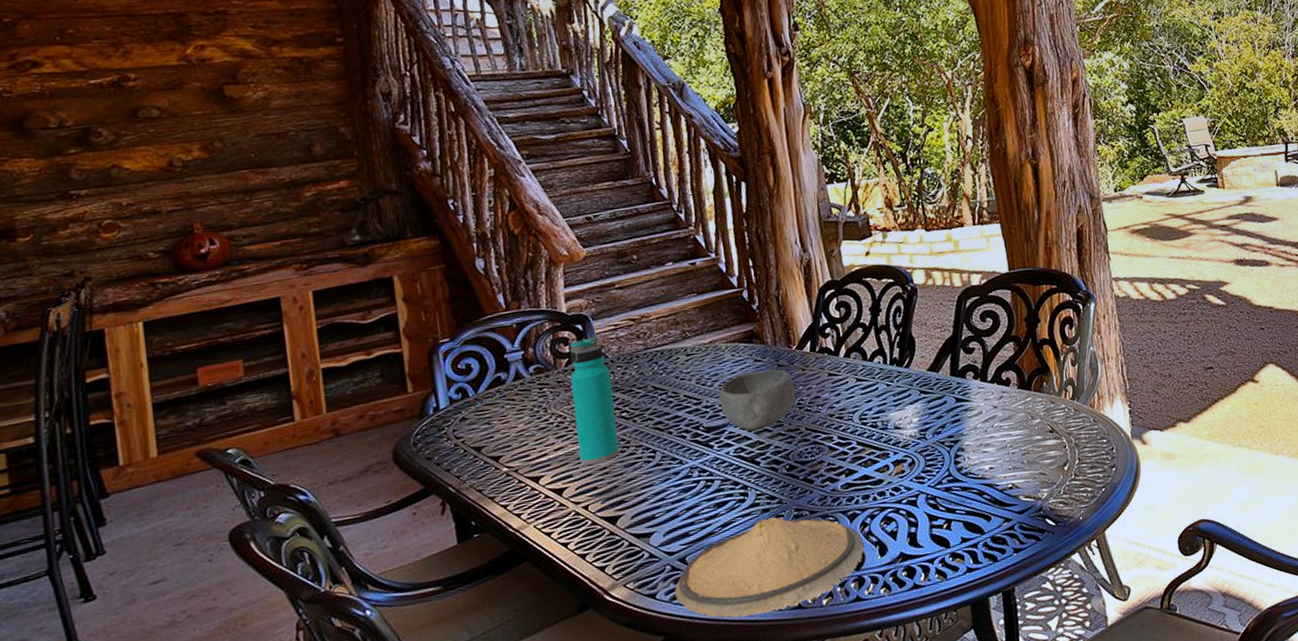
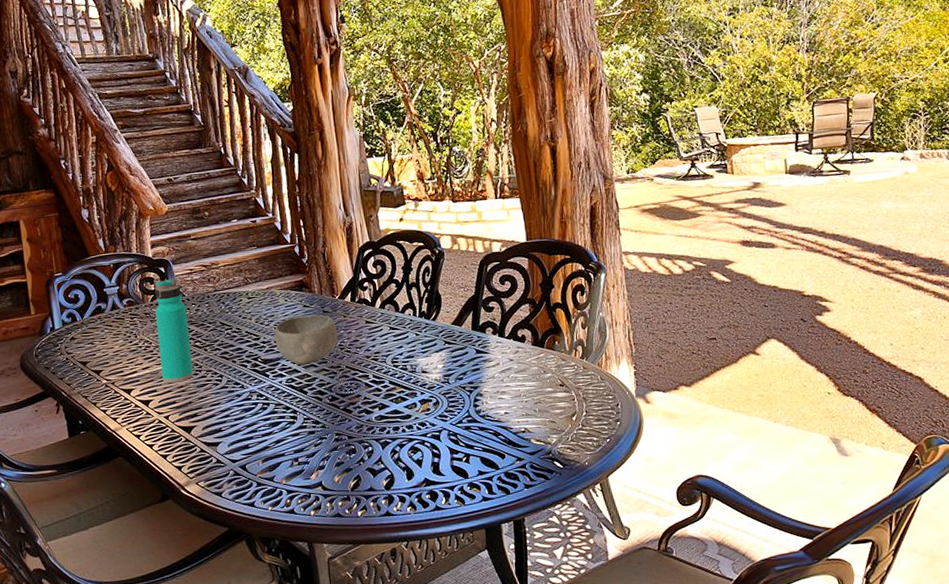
plate: present [675,517,865,618] -> none [237,439,394,519]

